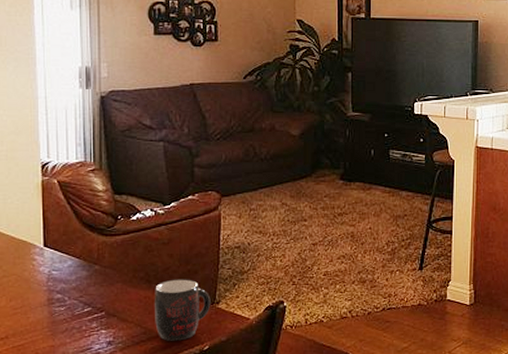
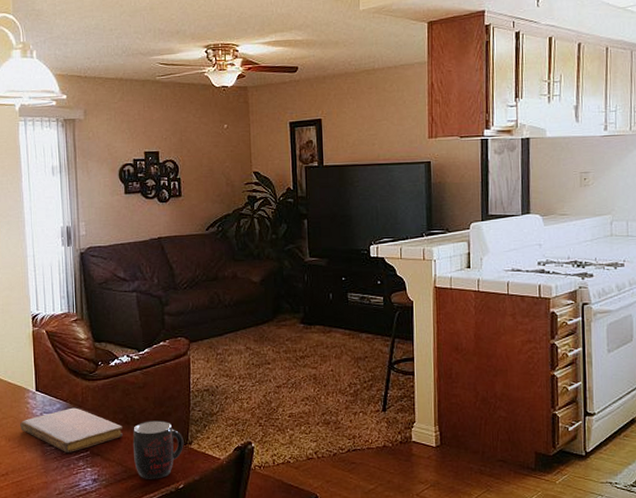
notebook: none [24,265,143,315] -> present [20,407,123,454]

